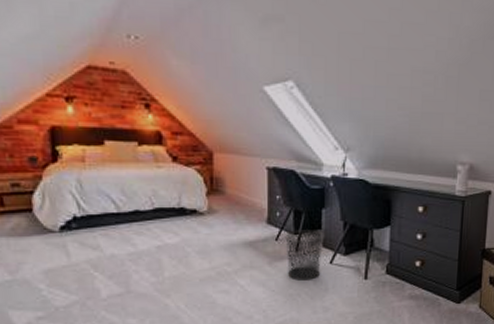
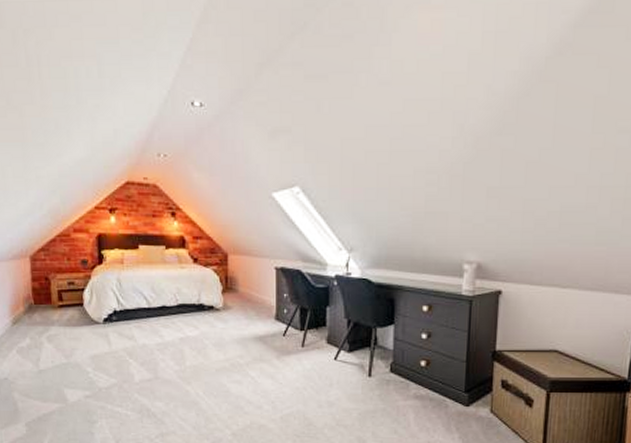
waste bin: present [285,228,324,282] -> none [292,325,329,376]

